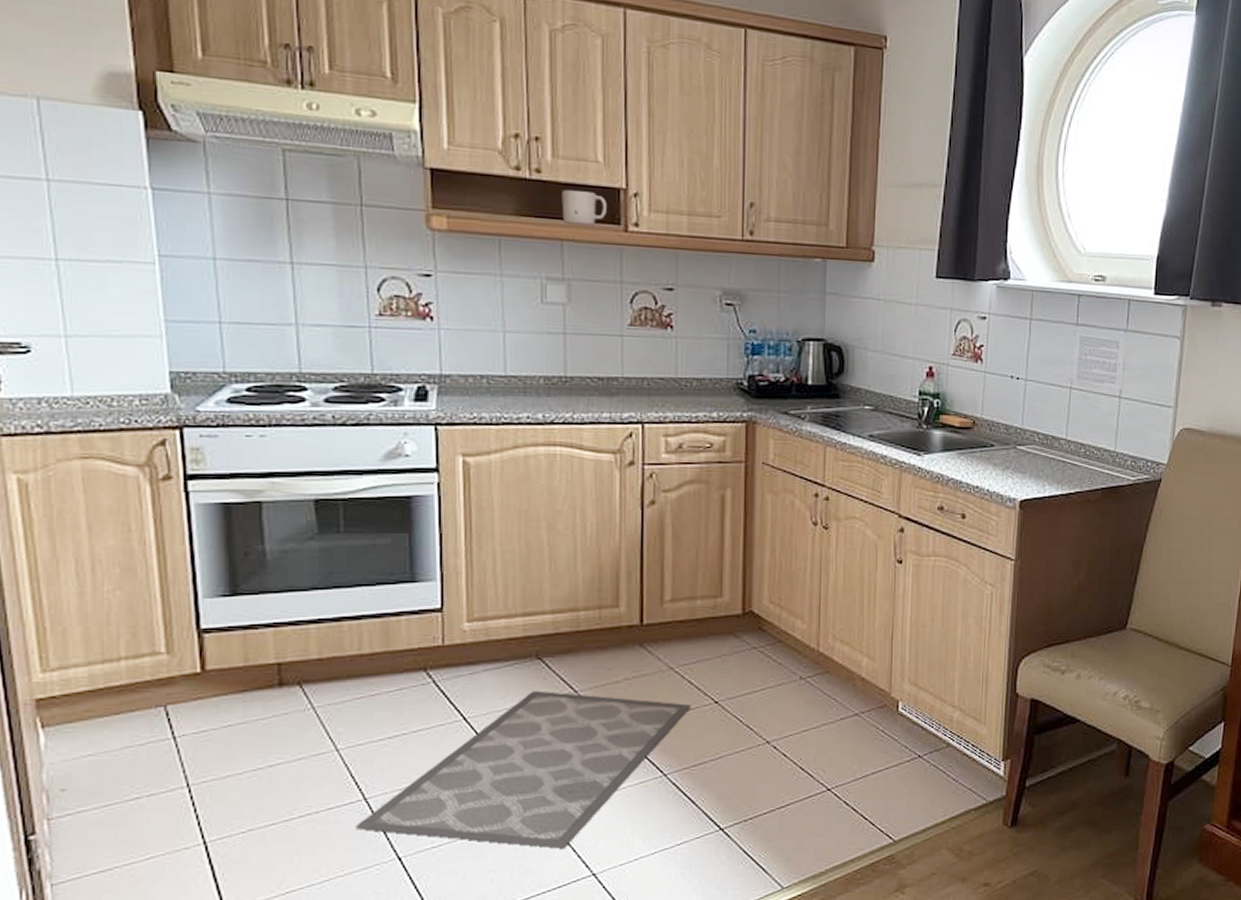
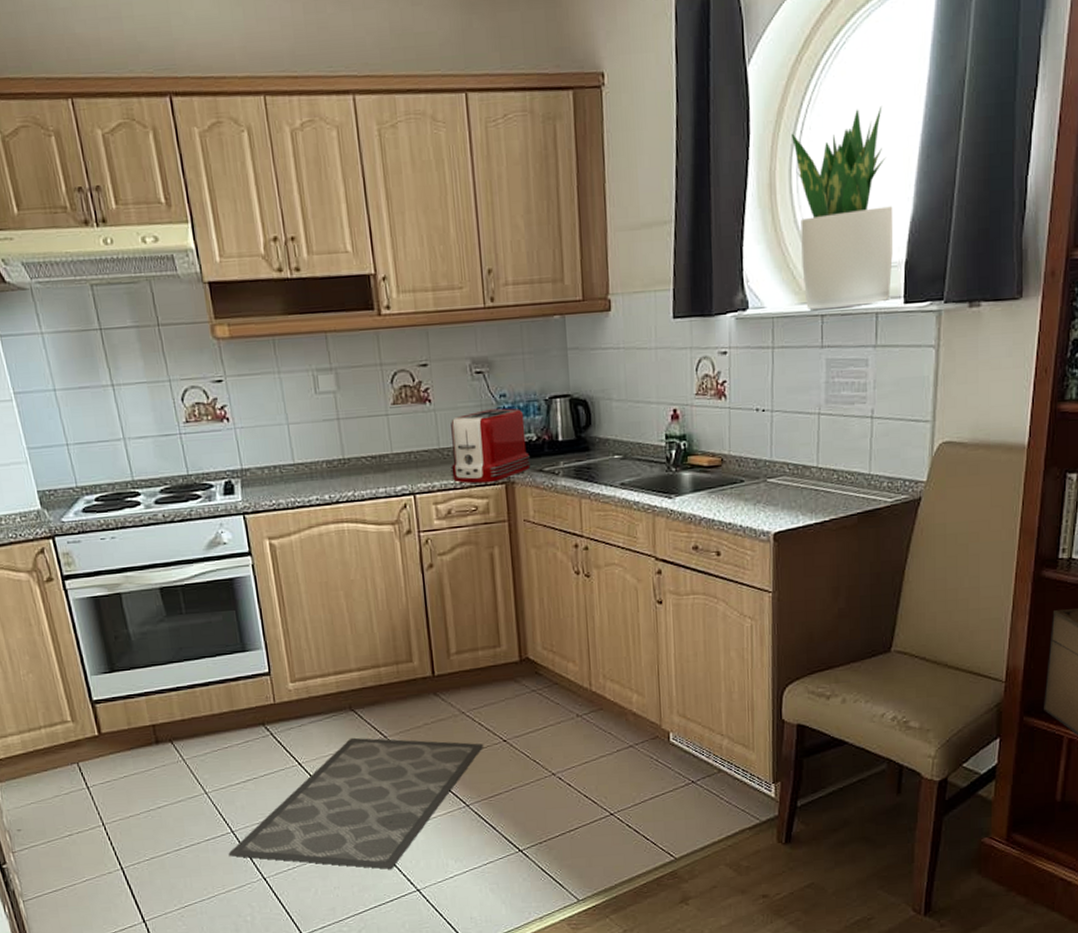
mug: present [561,190,608,226] -> none [320,282,362,316]
toaster: none [687,343,777,420] -> present [450,408,532,484]
planter: none [1059,113,1149,291] -> present [790,105,894,311]

